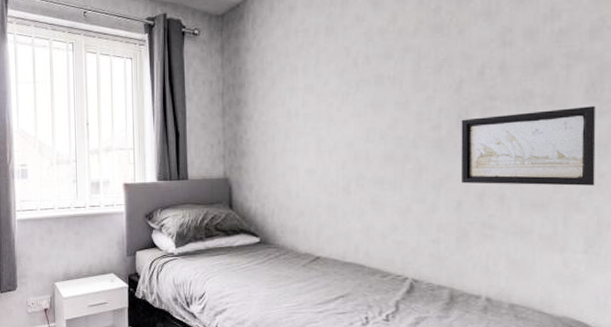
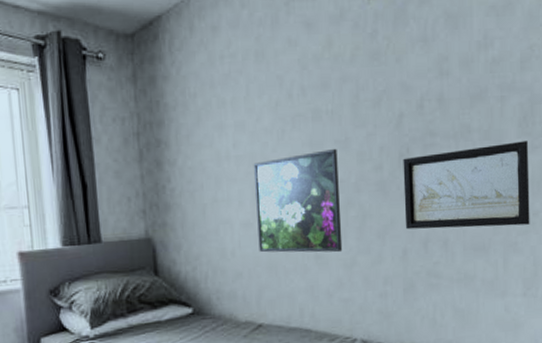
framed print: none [319,109,398,200] -> present [253,148,343,253]

